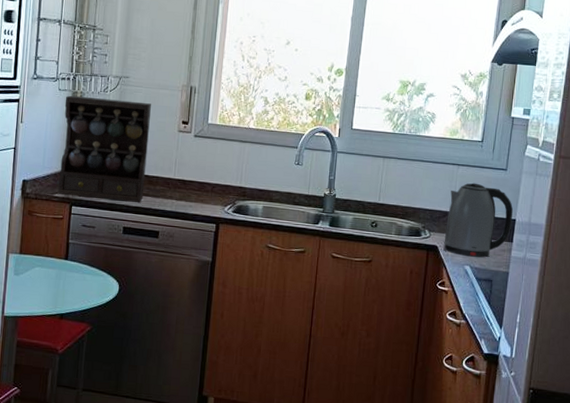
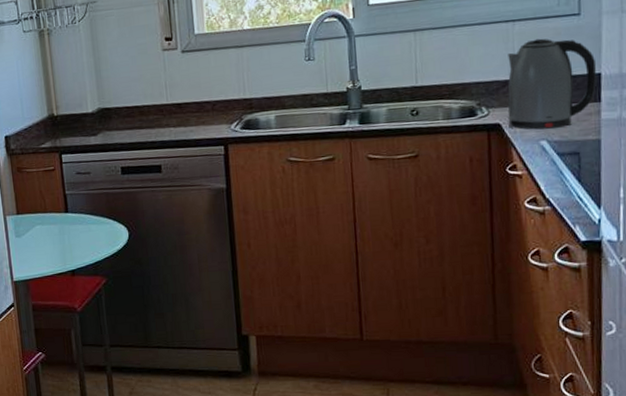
spice rack: present [58,95,151,203] -> none [32,26,137,145]

